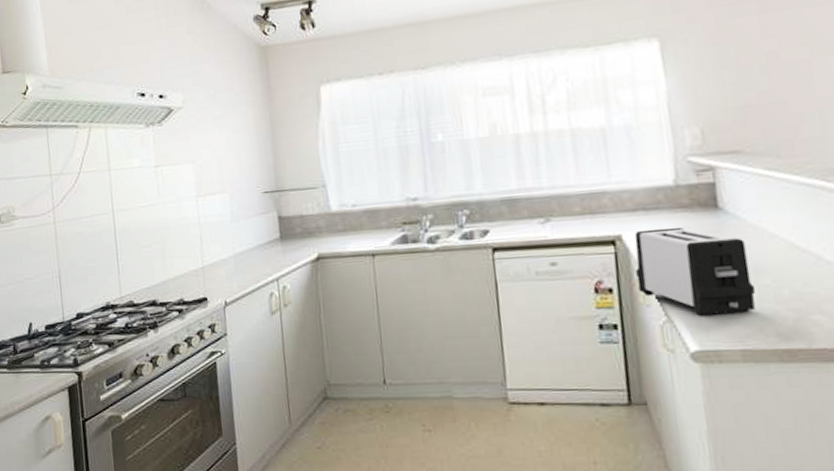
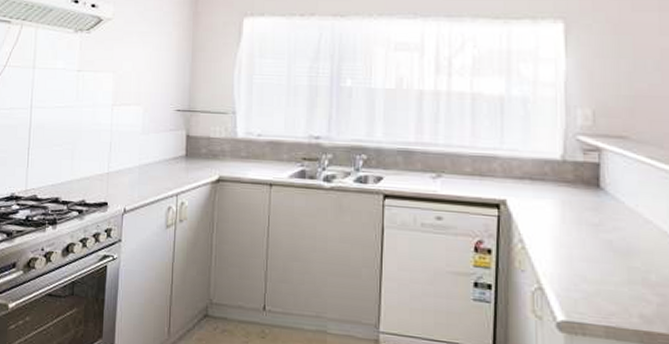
toaster: present [634,227,756,317] -> none [516,198,626,292]

